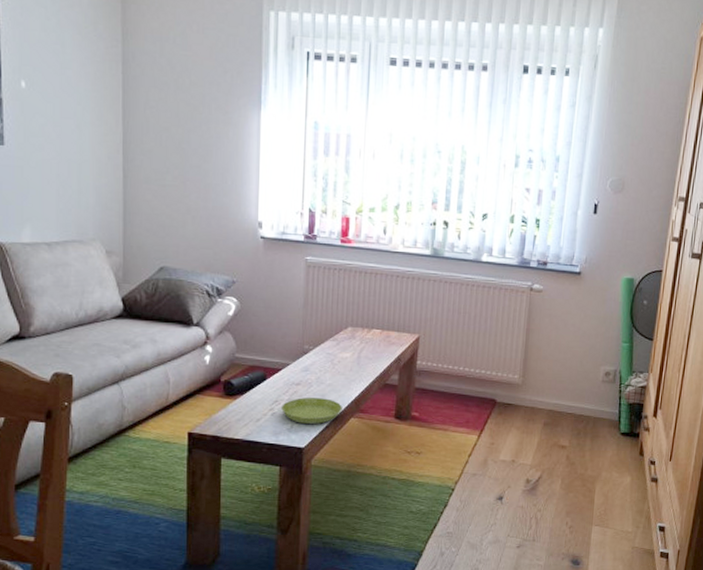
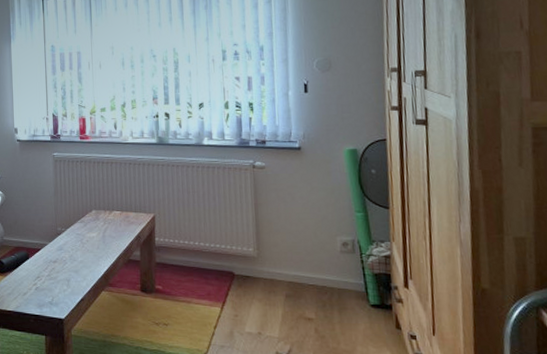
saucer: present [281,397,342,424] -> none [43,273,94,297]

